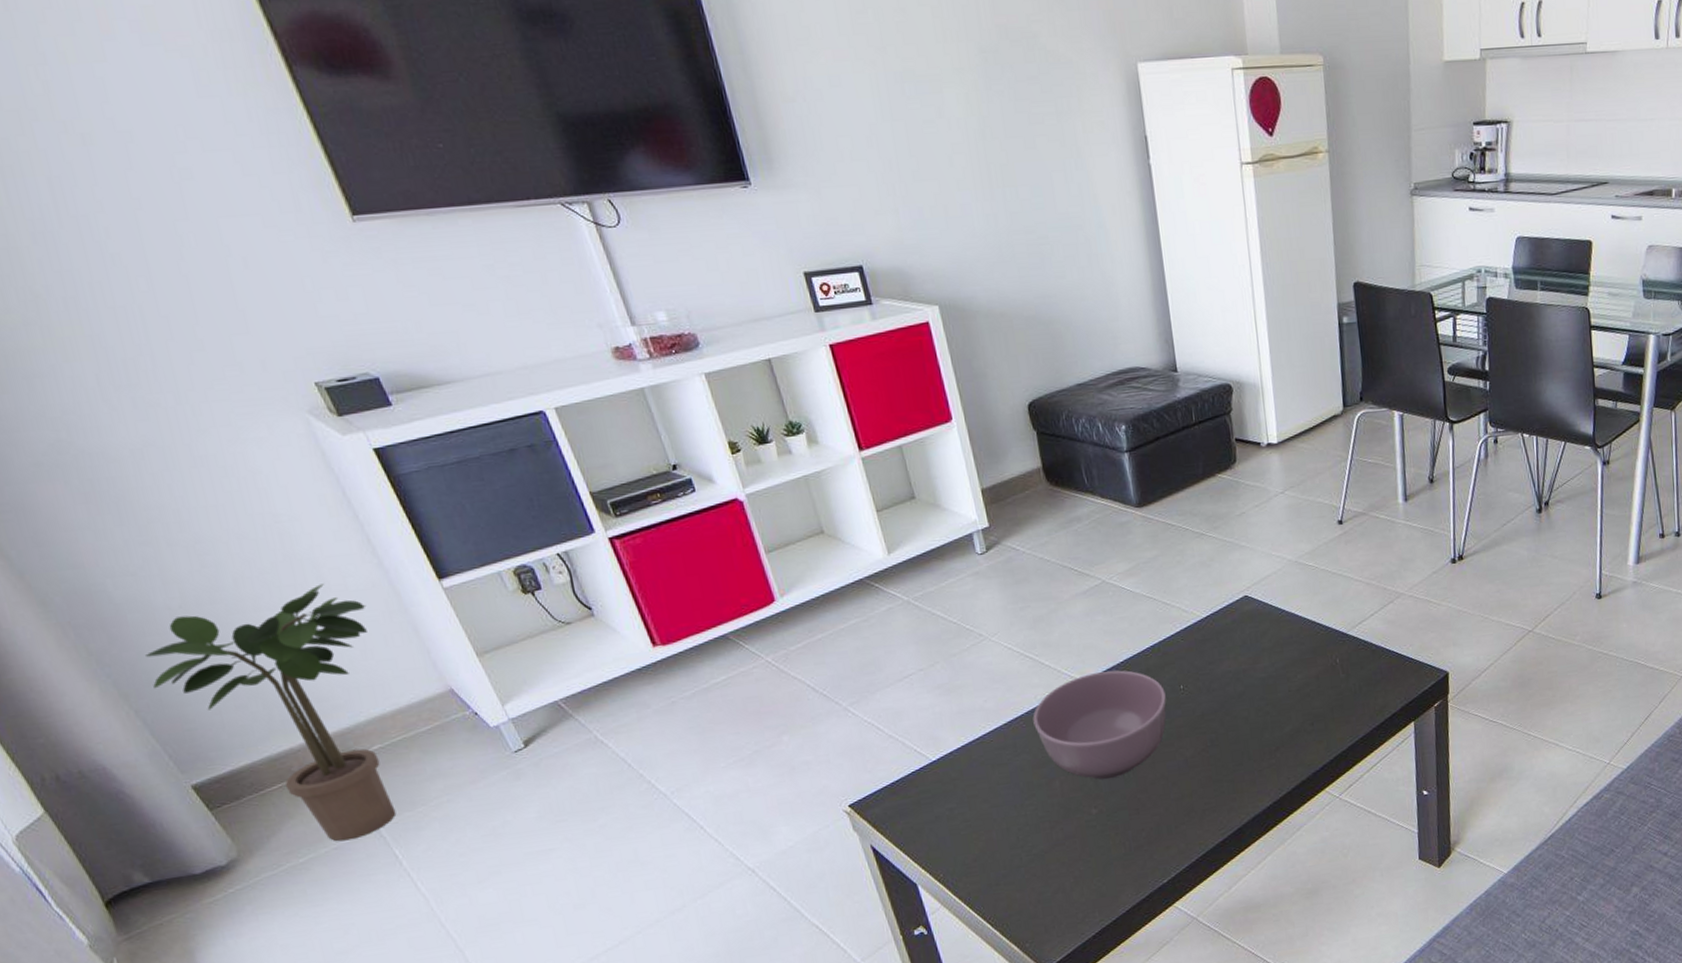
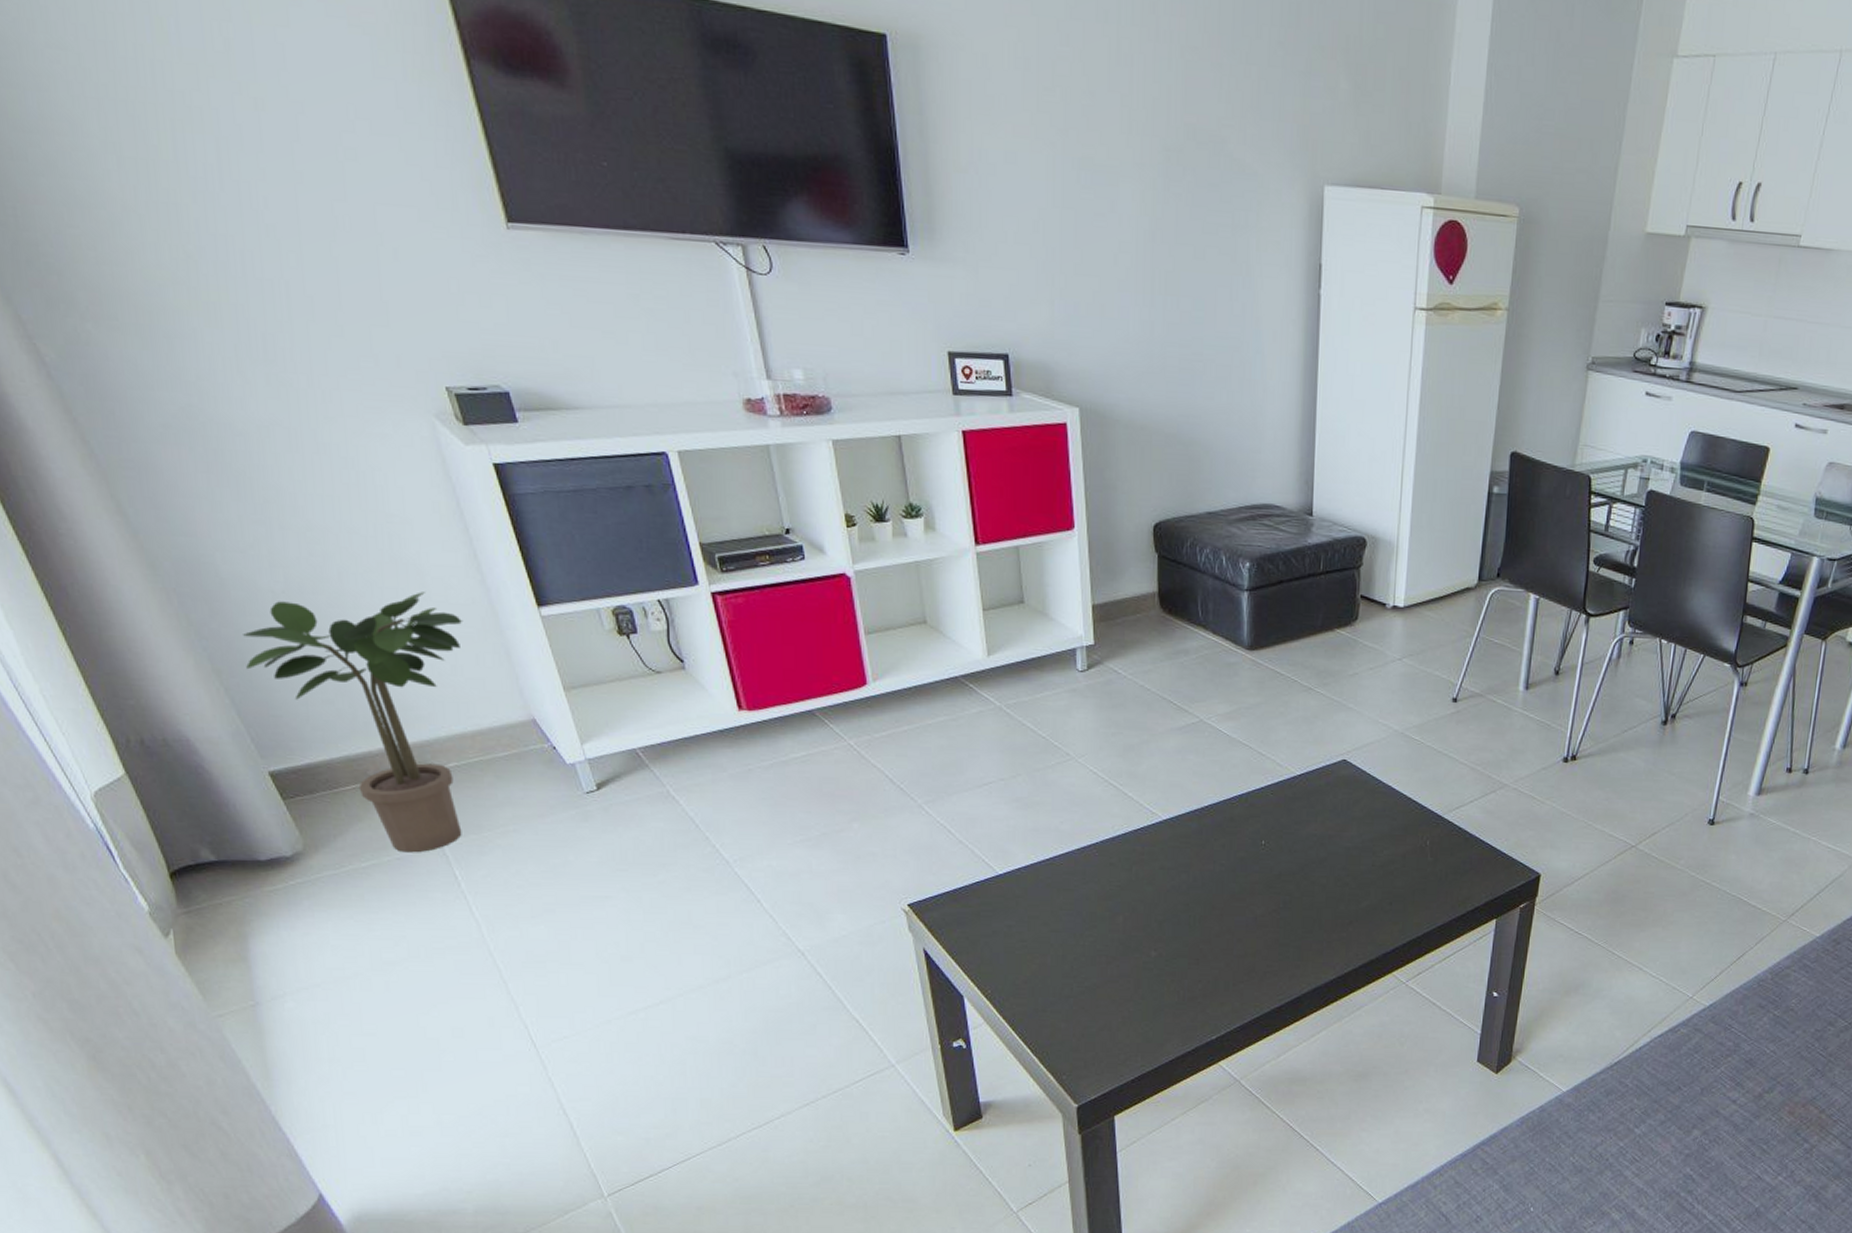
bowl: present [1033,670,1167,780] -> none [1107,812,1245,923]

